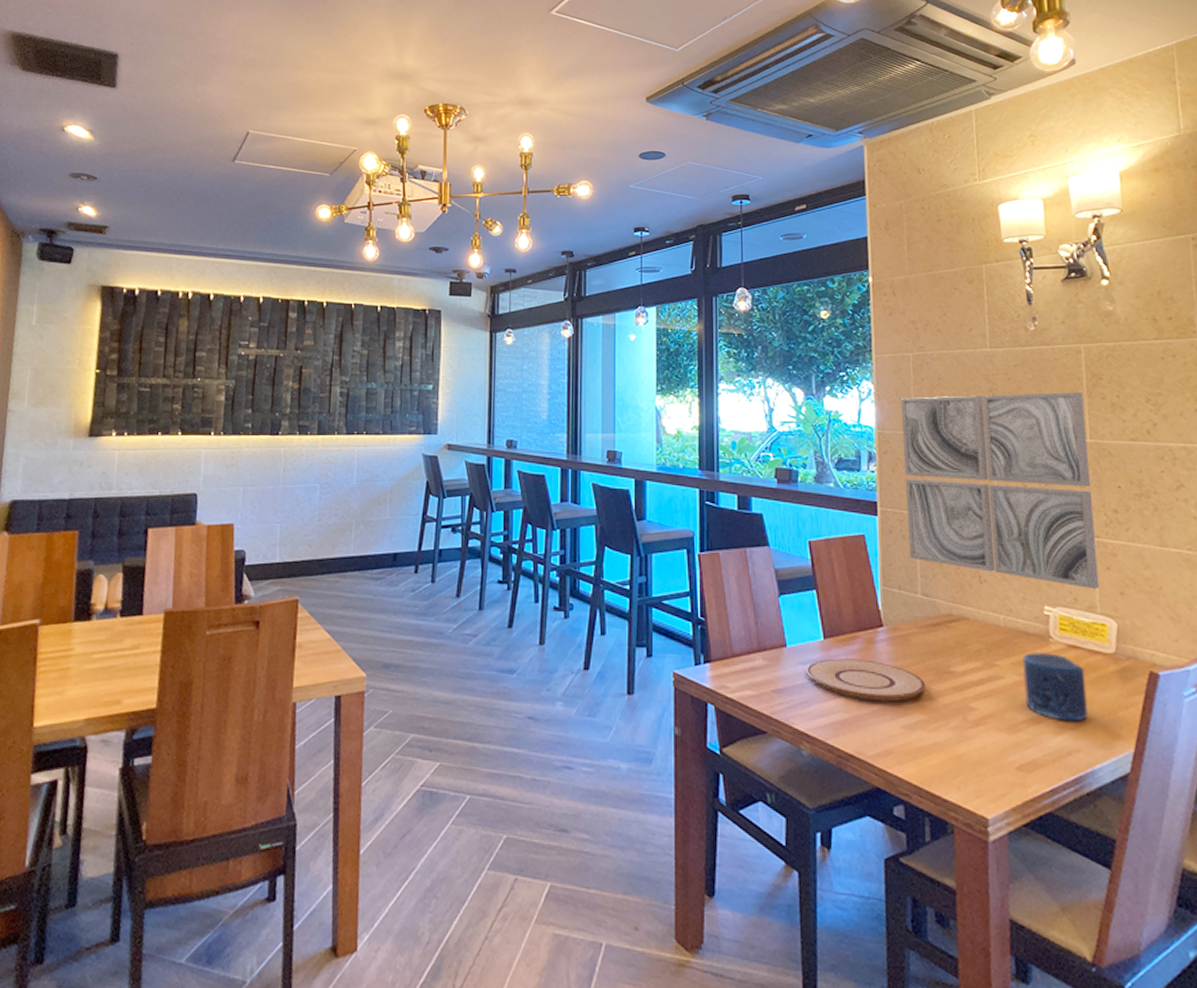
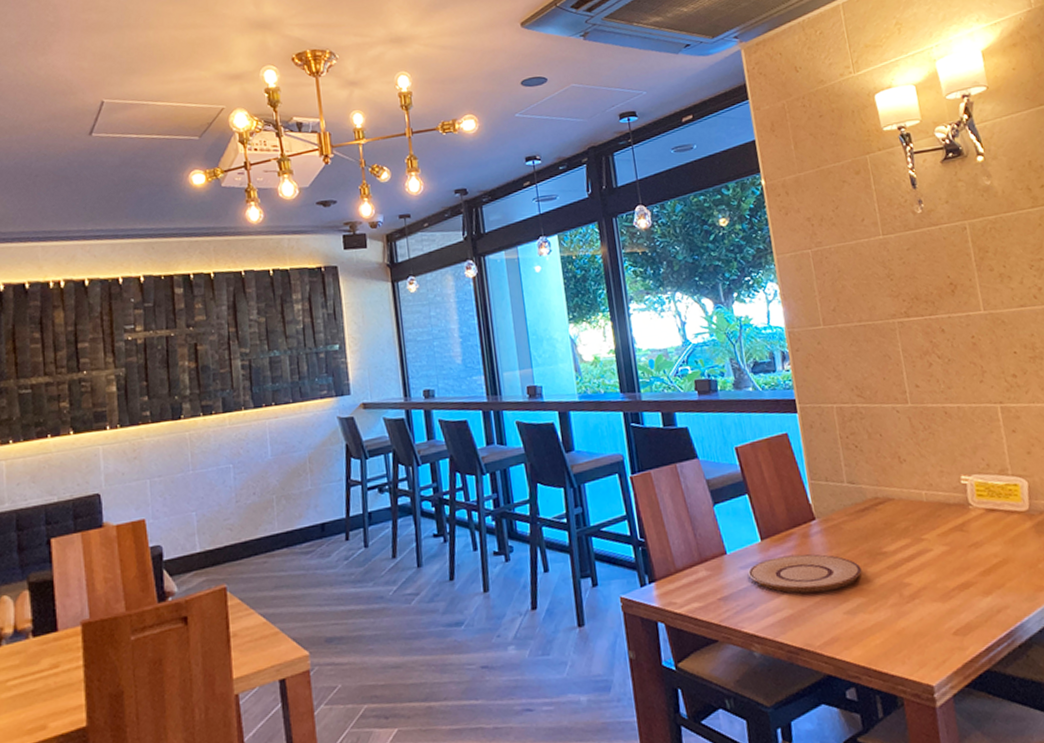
wall art: present [900,392,1100,590] -> none [805,267,1009,453]
candle: present [1022,652,1089,722] -> none [946,519,1012,582]

